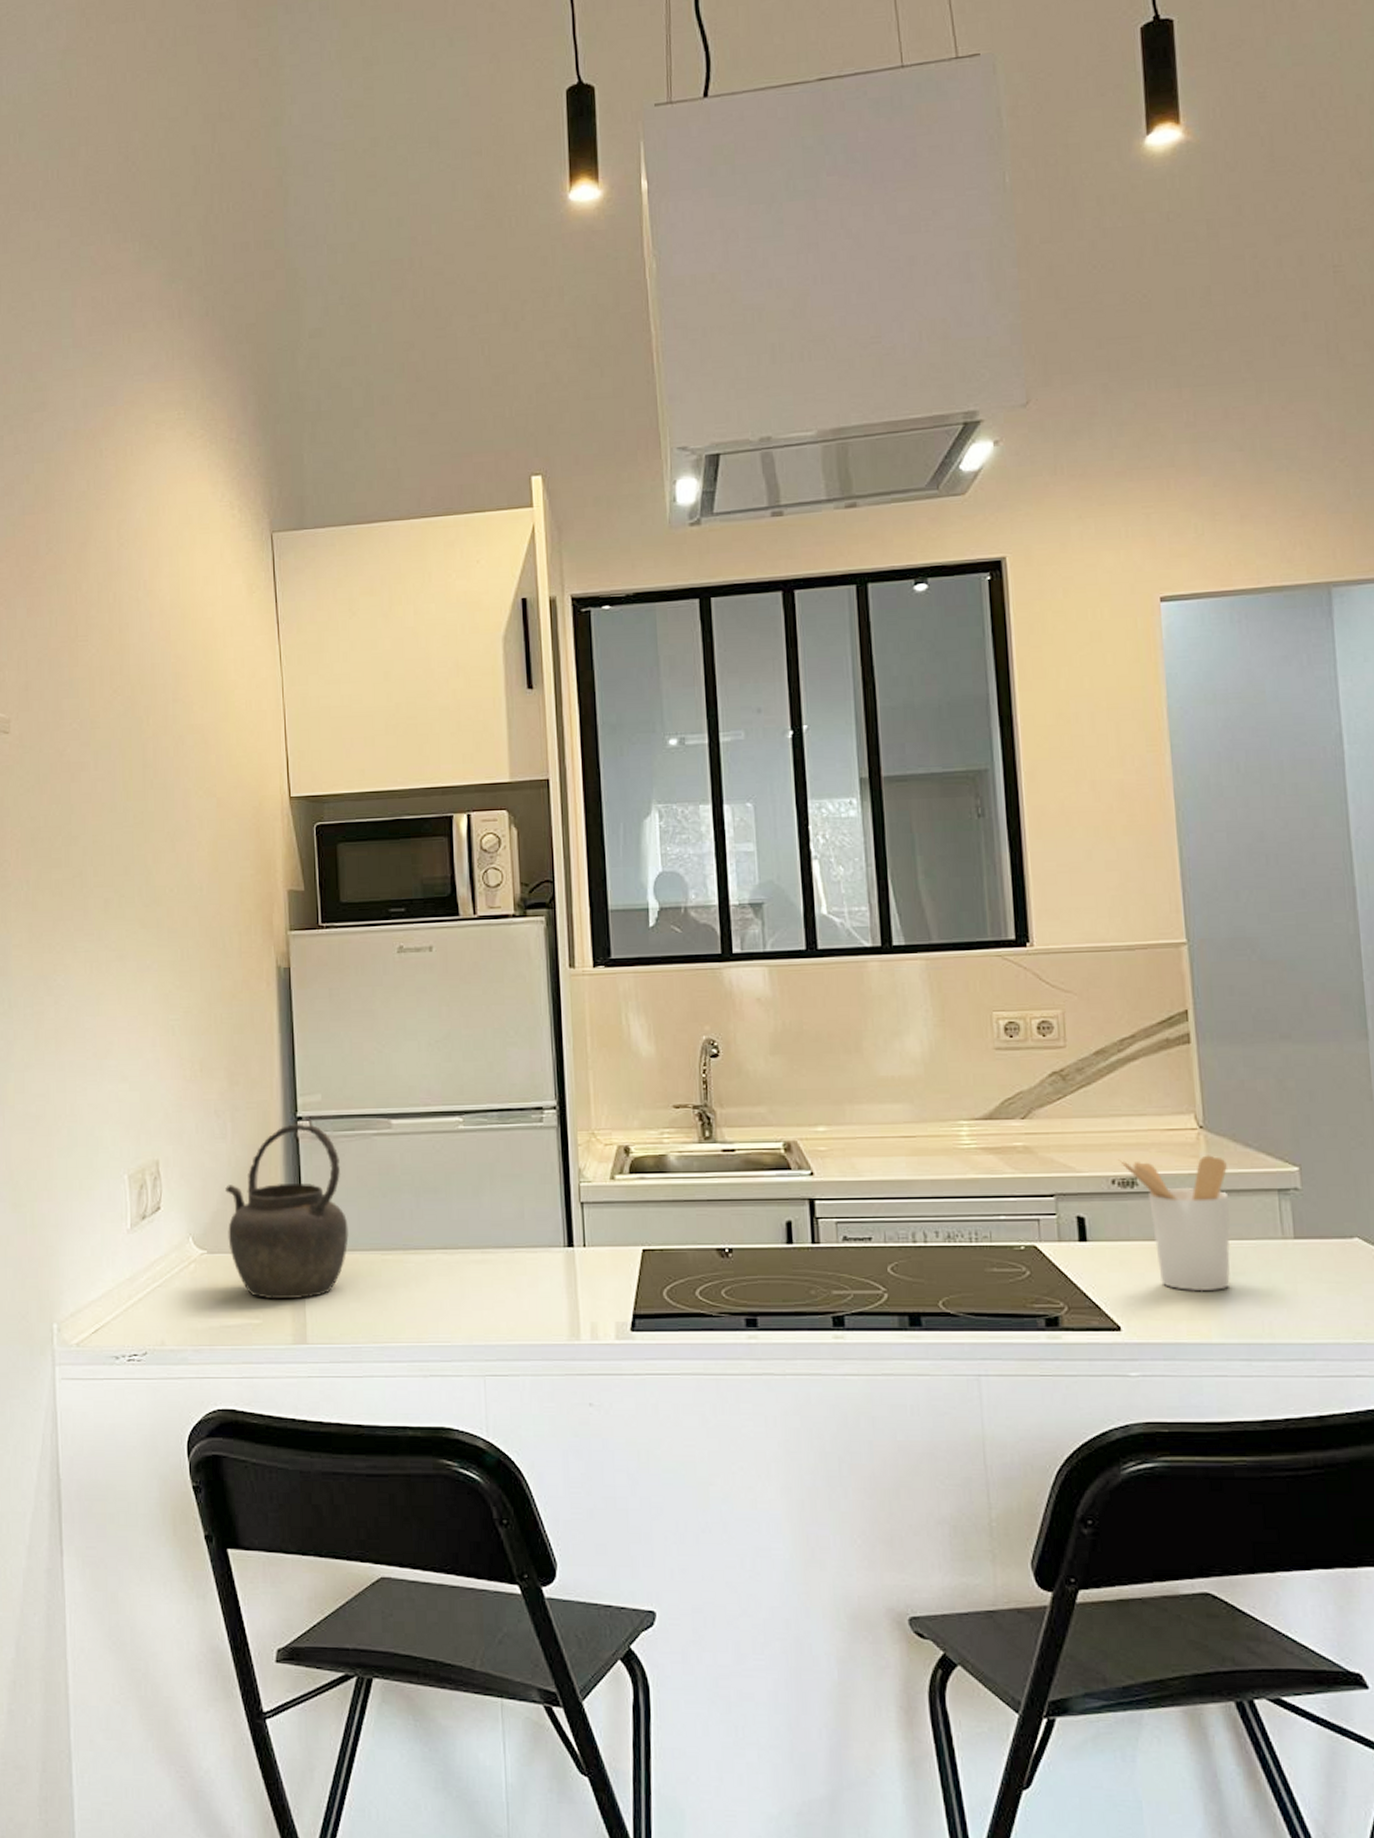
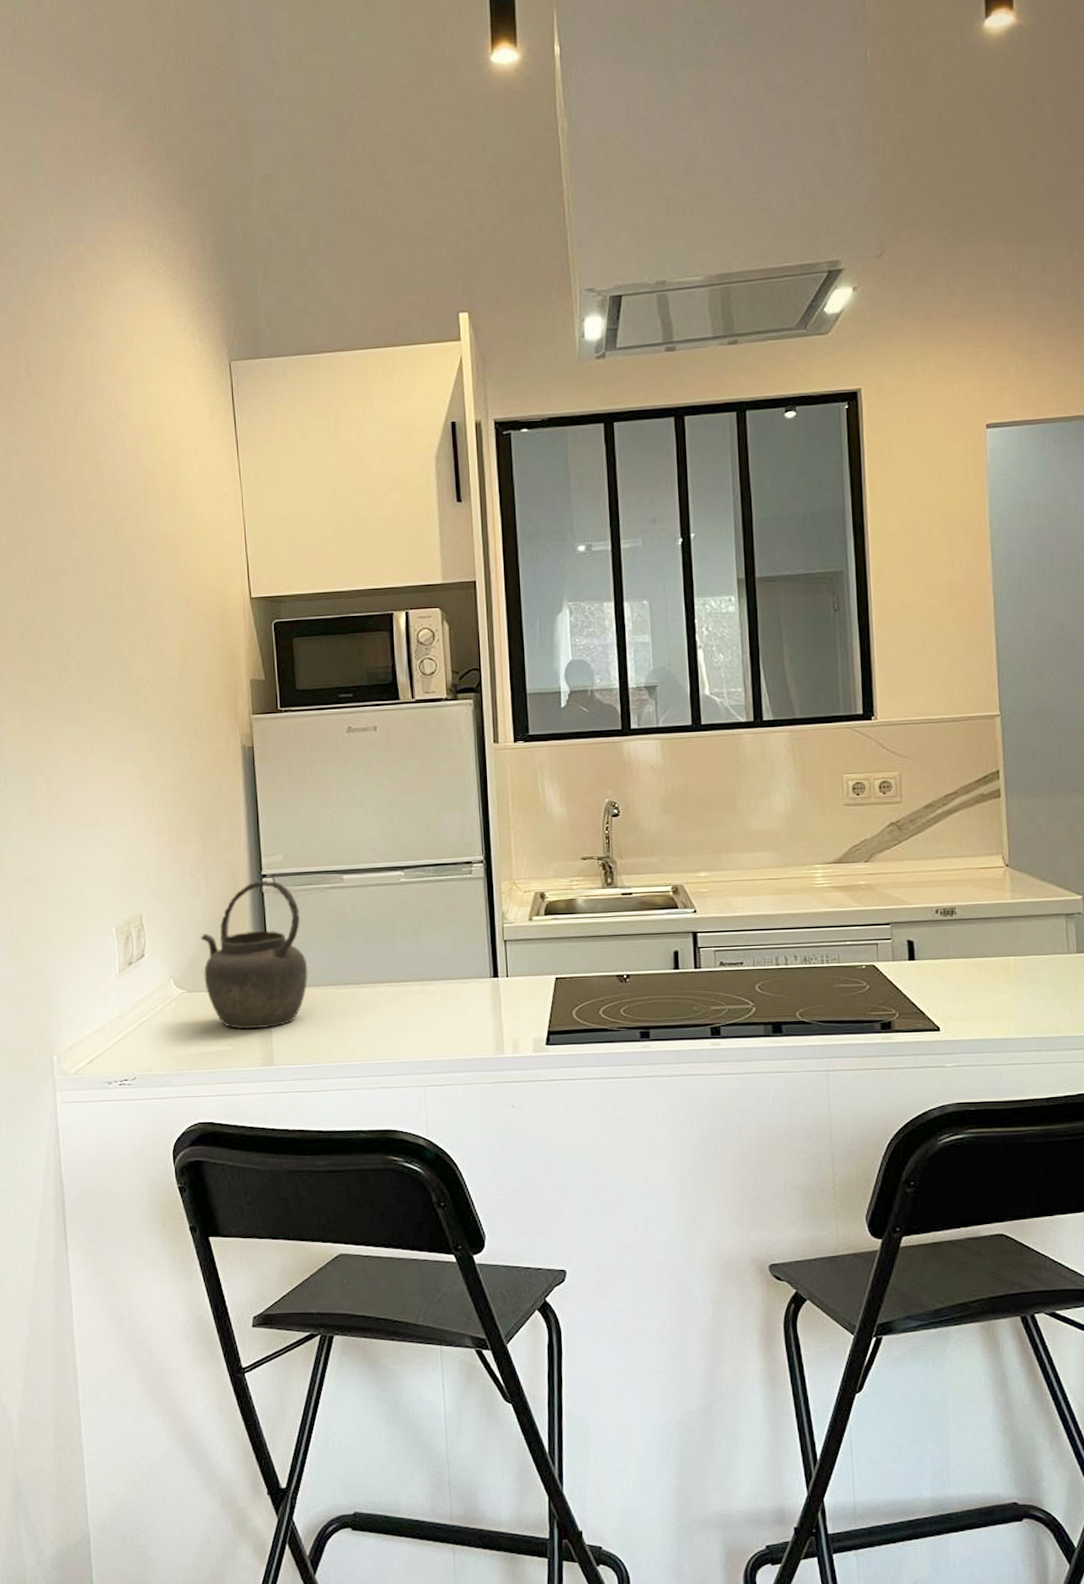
utensil holder: present [1117,1155,1231,1292] -> none [940,888,1028,998]

